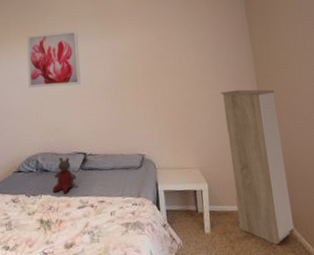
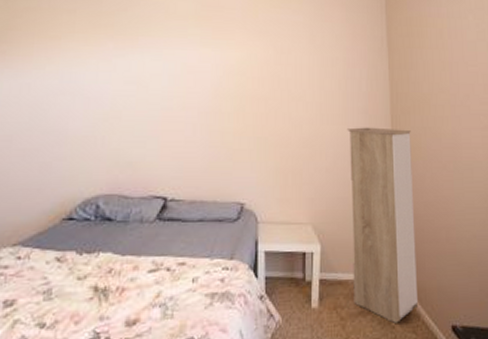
wall art: present [27,30,81,88] -> none [95,30,171,105]
stuffed bear: present [52,157,77,194] -> none [115,202,151,252]

